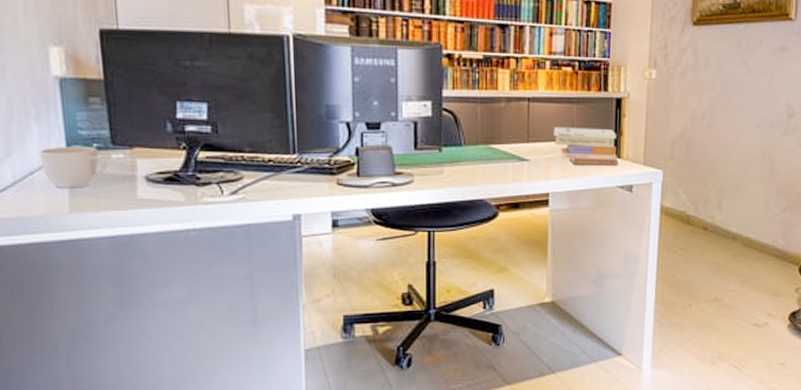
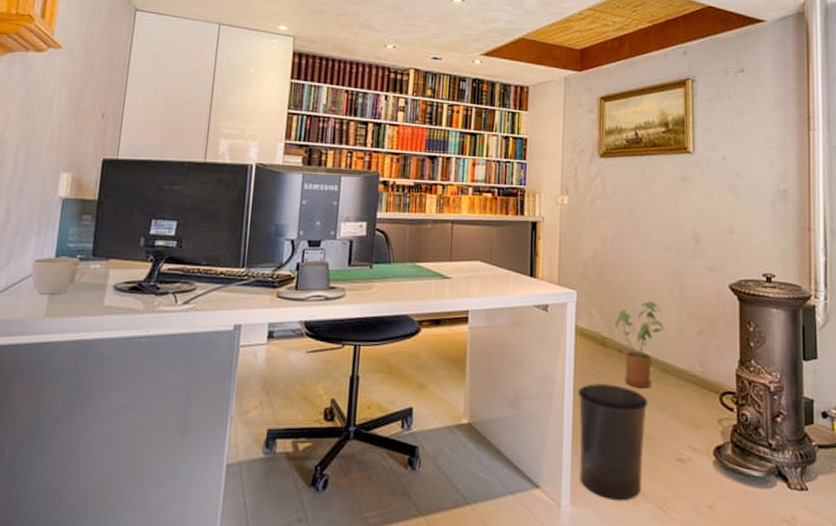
books: present [552,127,618,166] -> none [473,247,534,285]
waste bin: none [661,259,730,363] -> present [578,383,648,501]
house plant: none [701,178,752,263] -> present [615,300,665,388]

